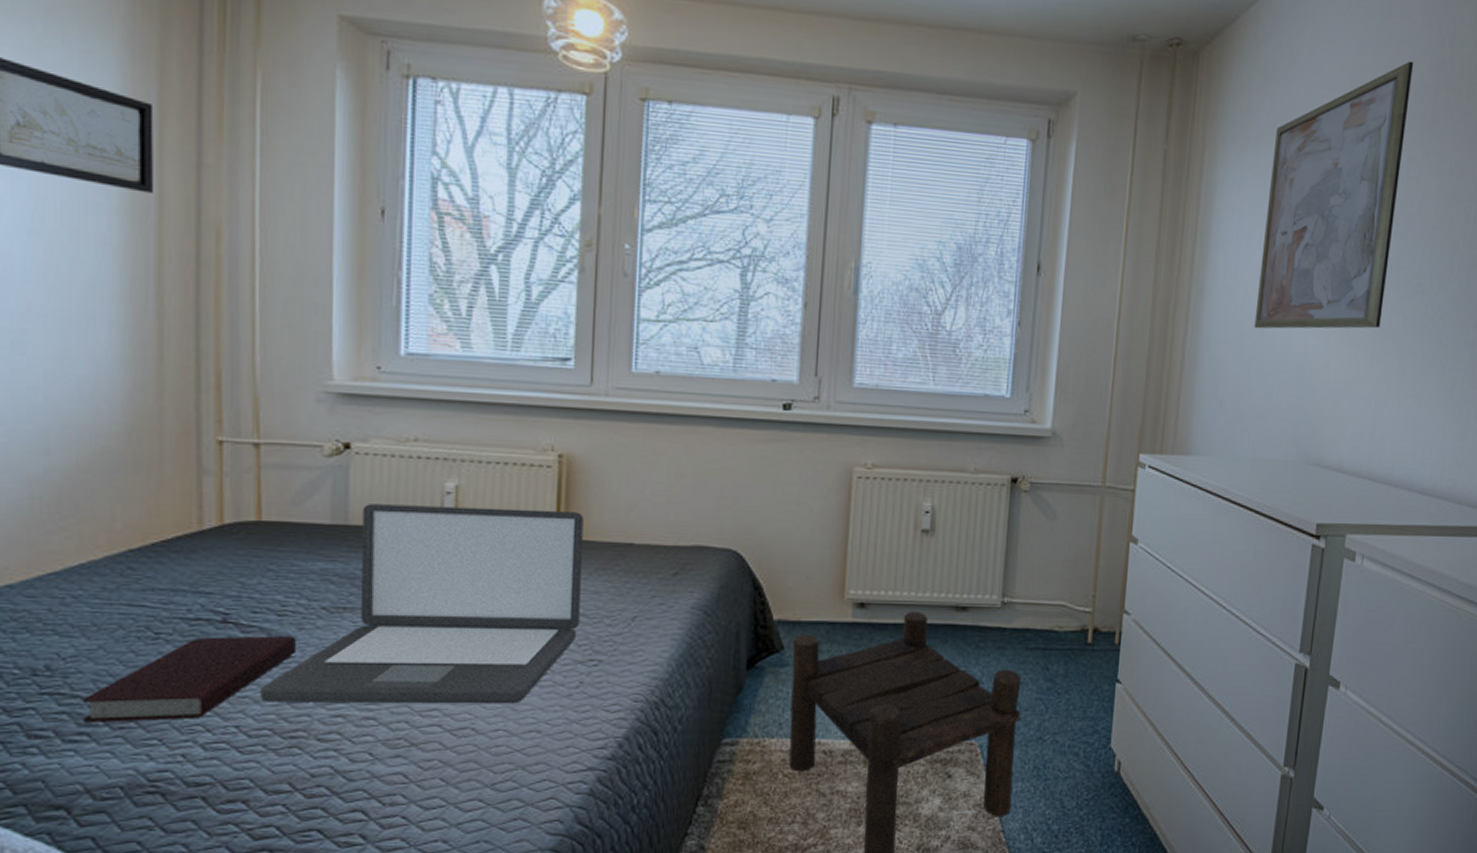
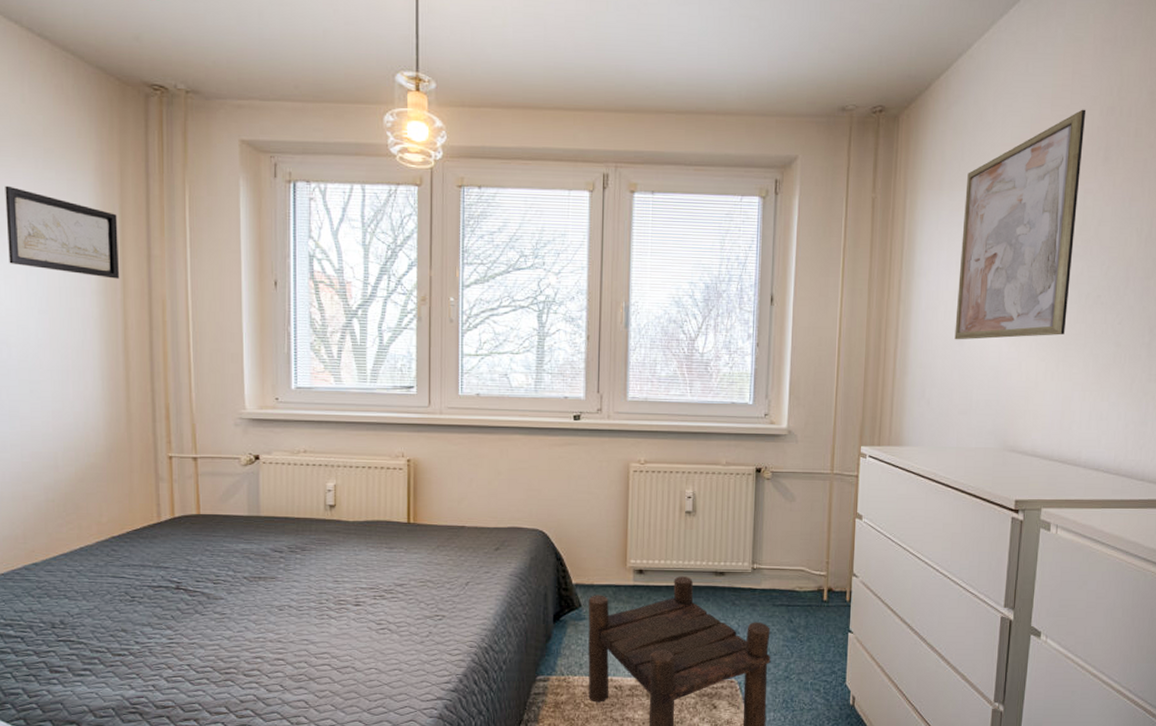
book: present [82,636,296,722] -> none [85,598,227,662]
laptop: present [259,504,584,704] -> none [203,500,427,649]

